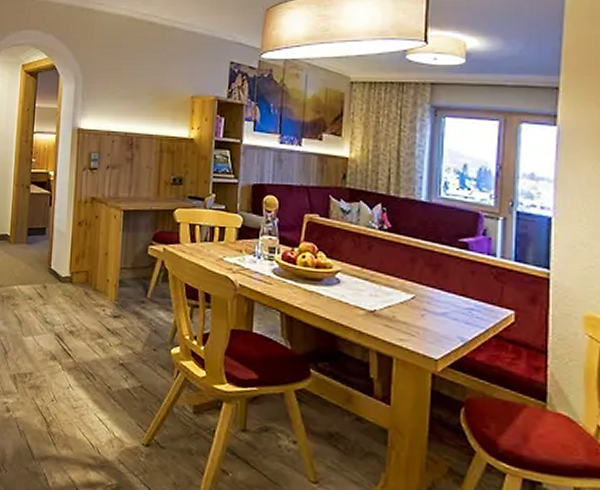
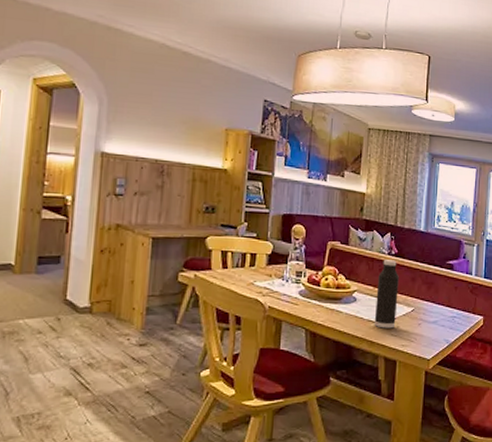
water bottle: none [362,235,394,318] -> present [374,260,399,329]

